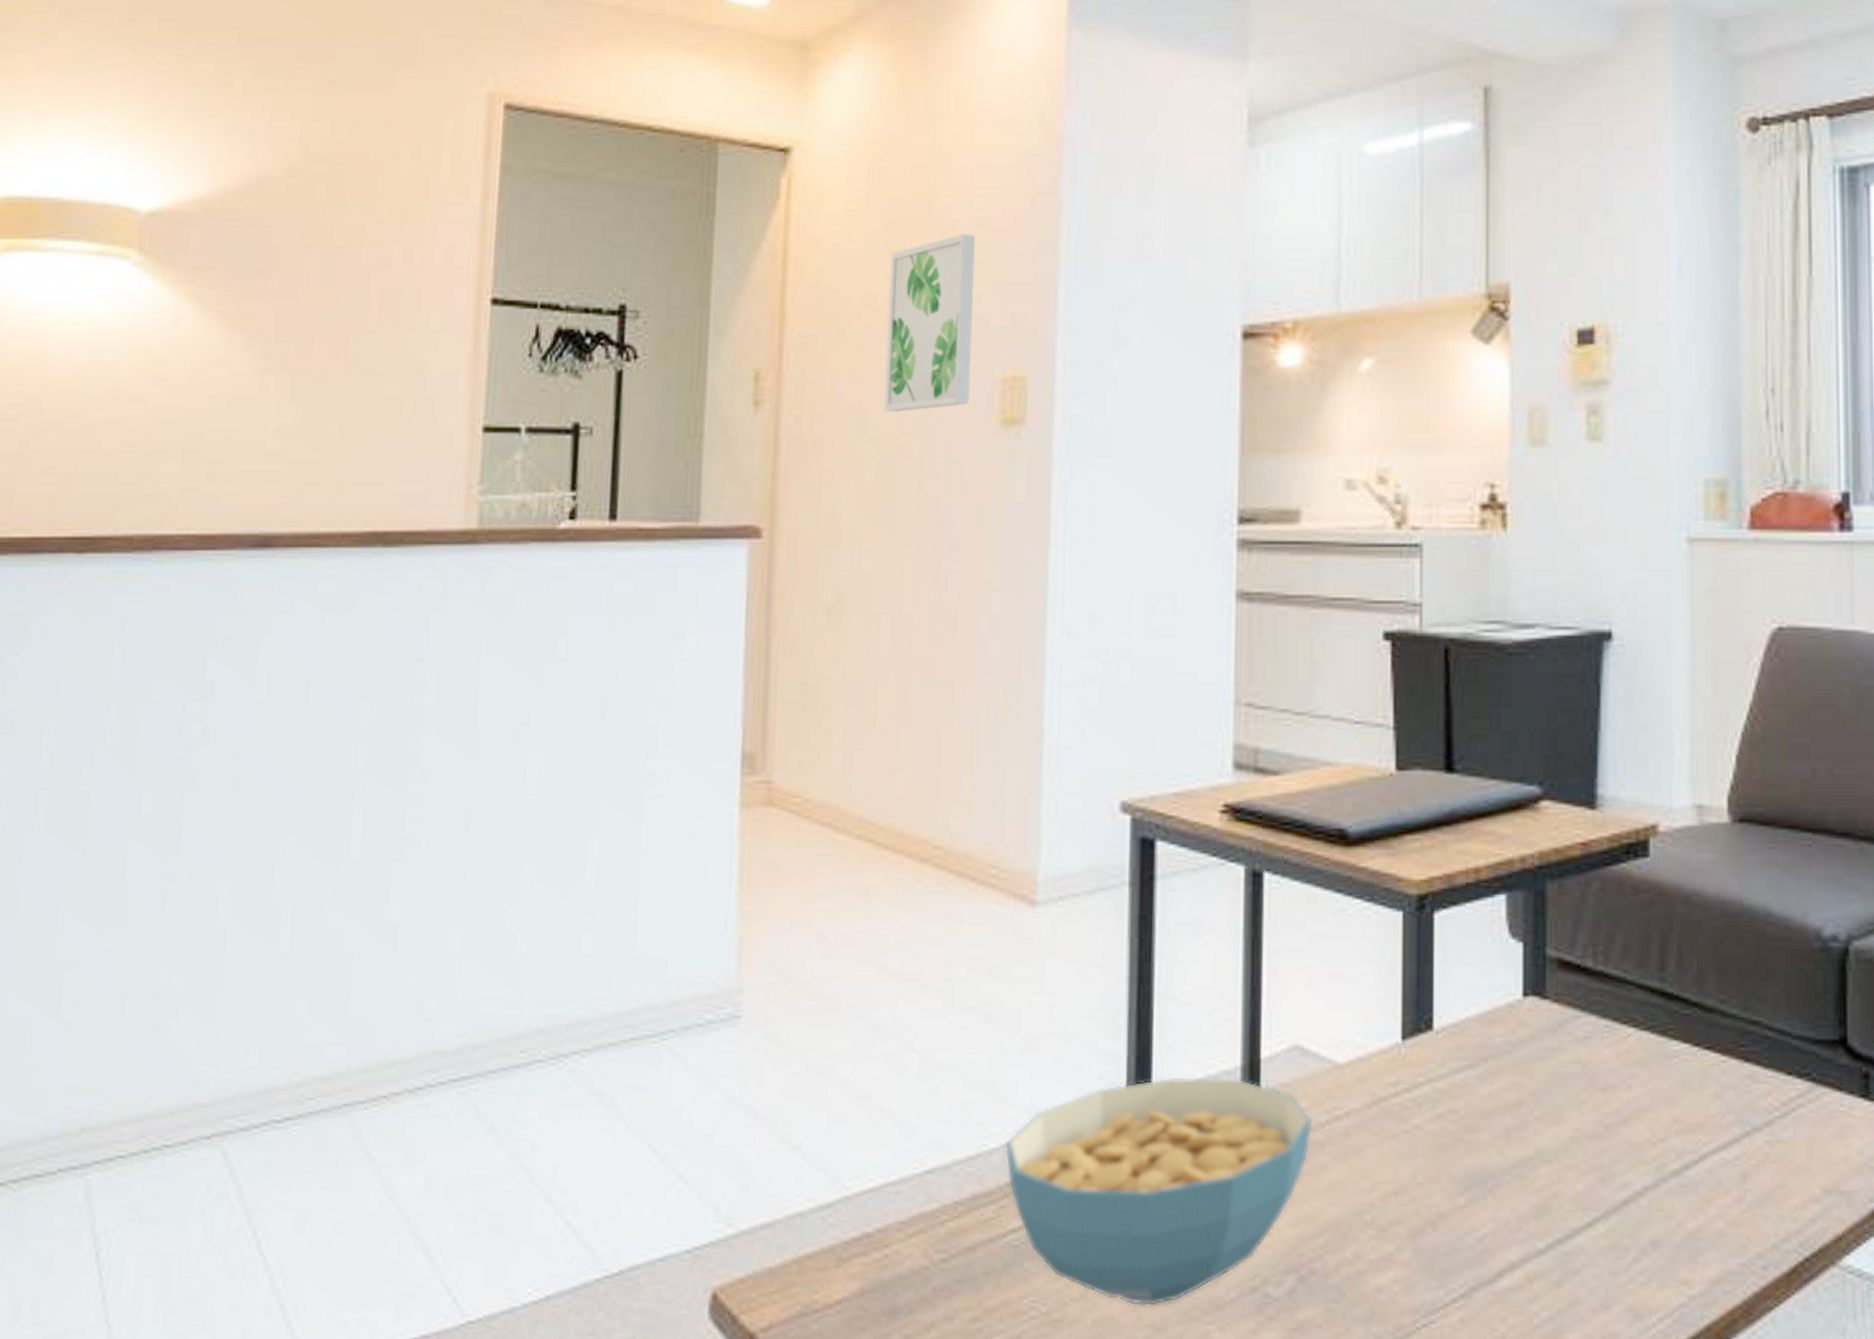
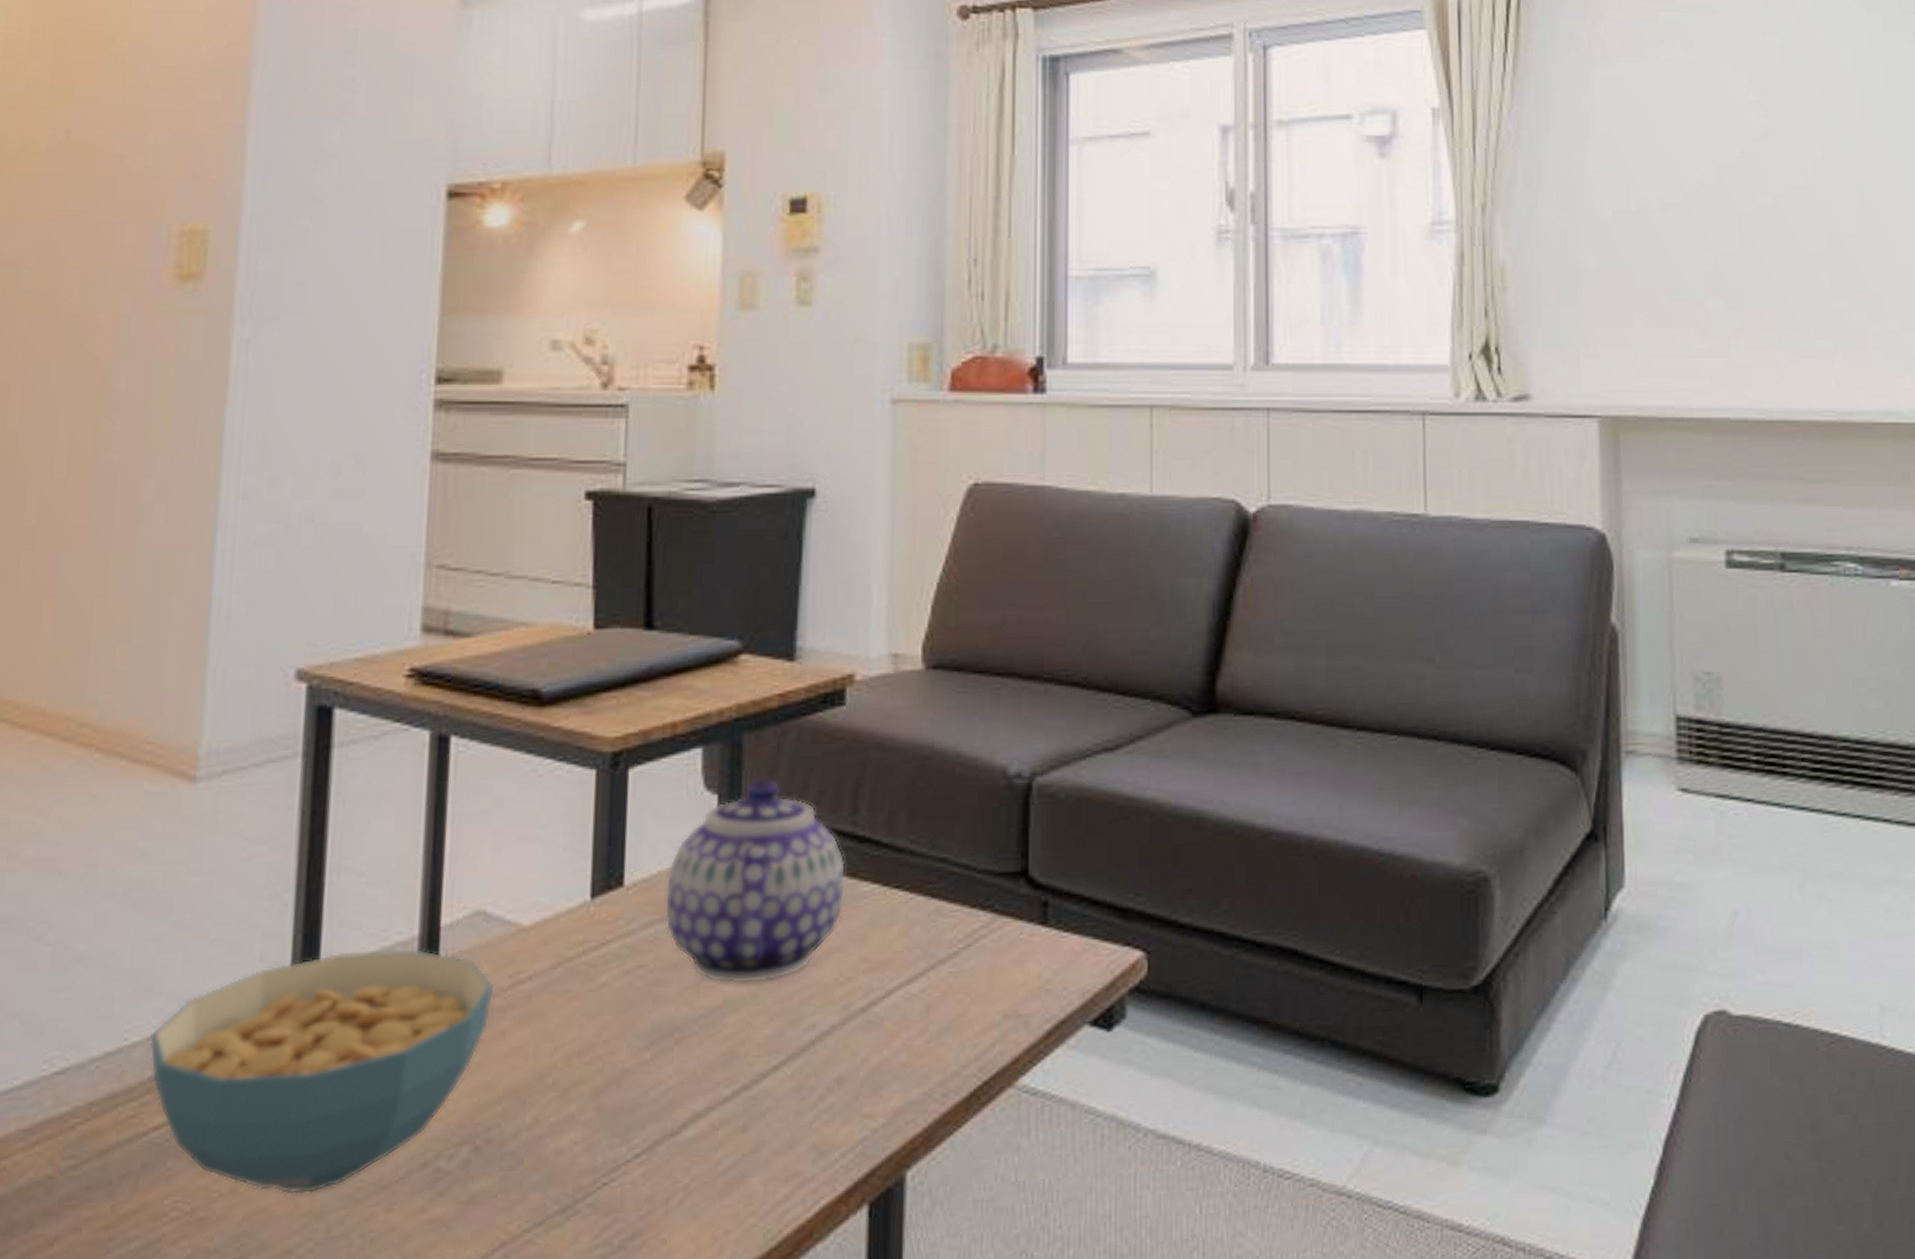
wall art: present [884,233,975,412] -> none [40,80,155,264]
teapot: none [1473,927,1655,1136] -> present [664,776,846,984]

